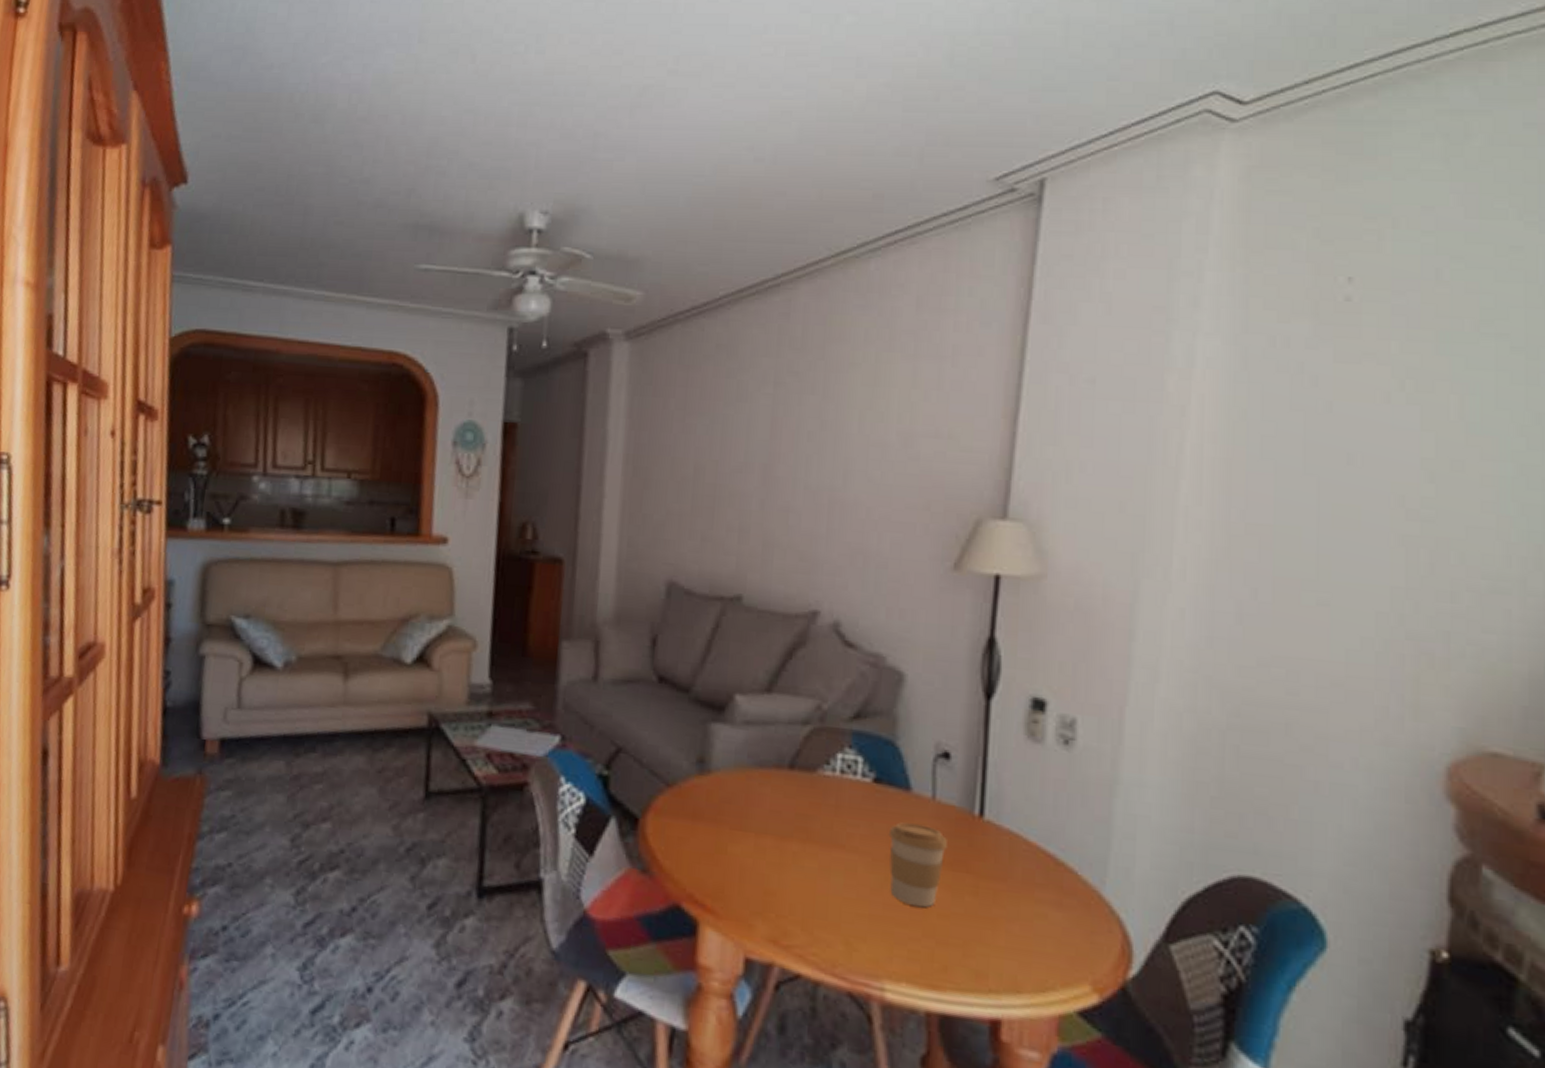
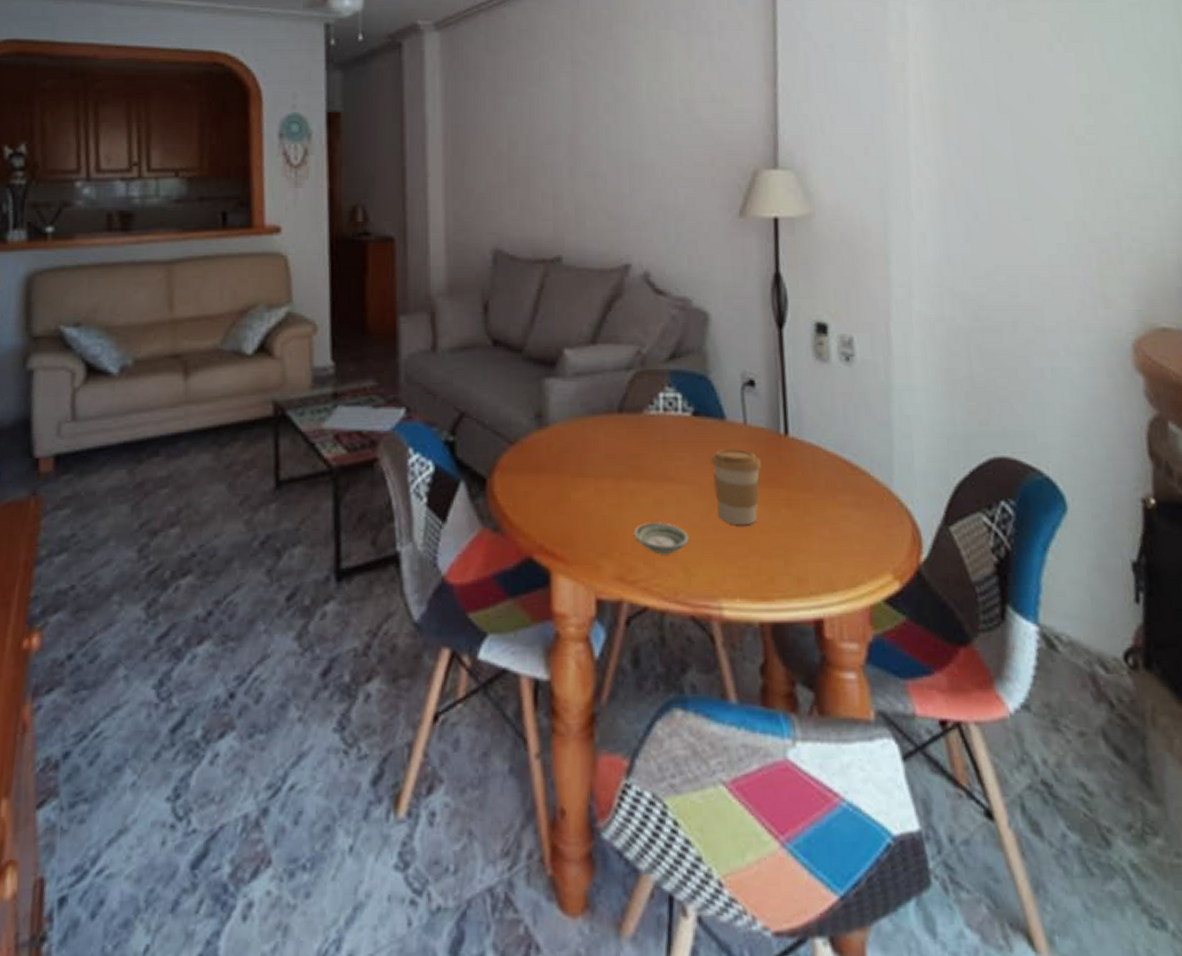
saucer: none [793,887,855,924] -> present [633,521,689,554]

